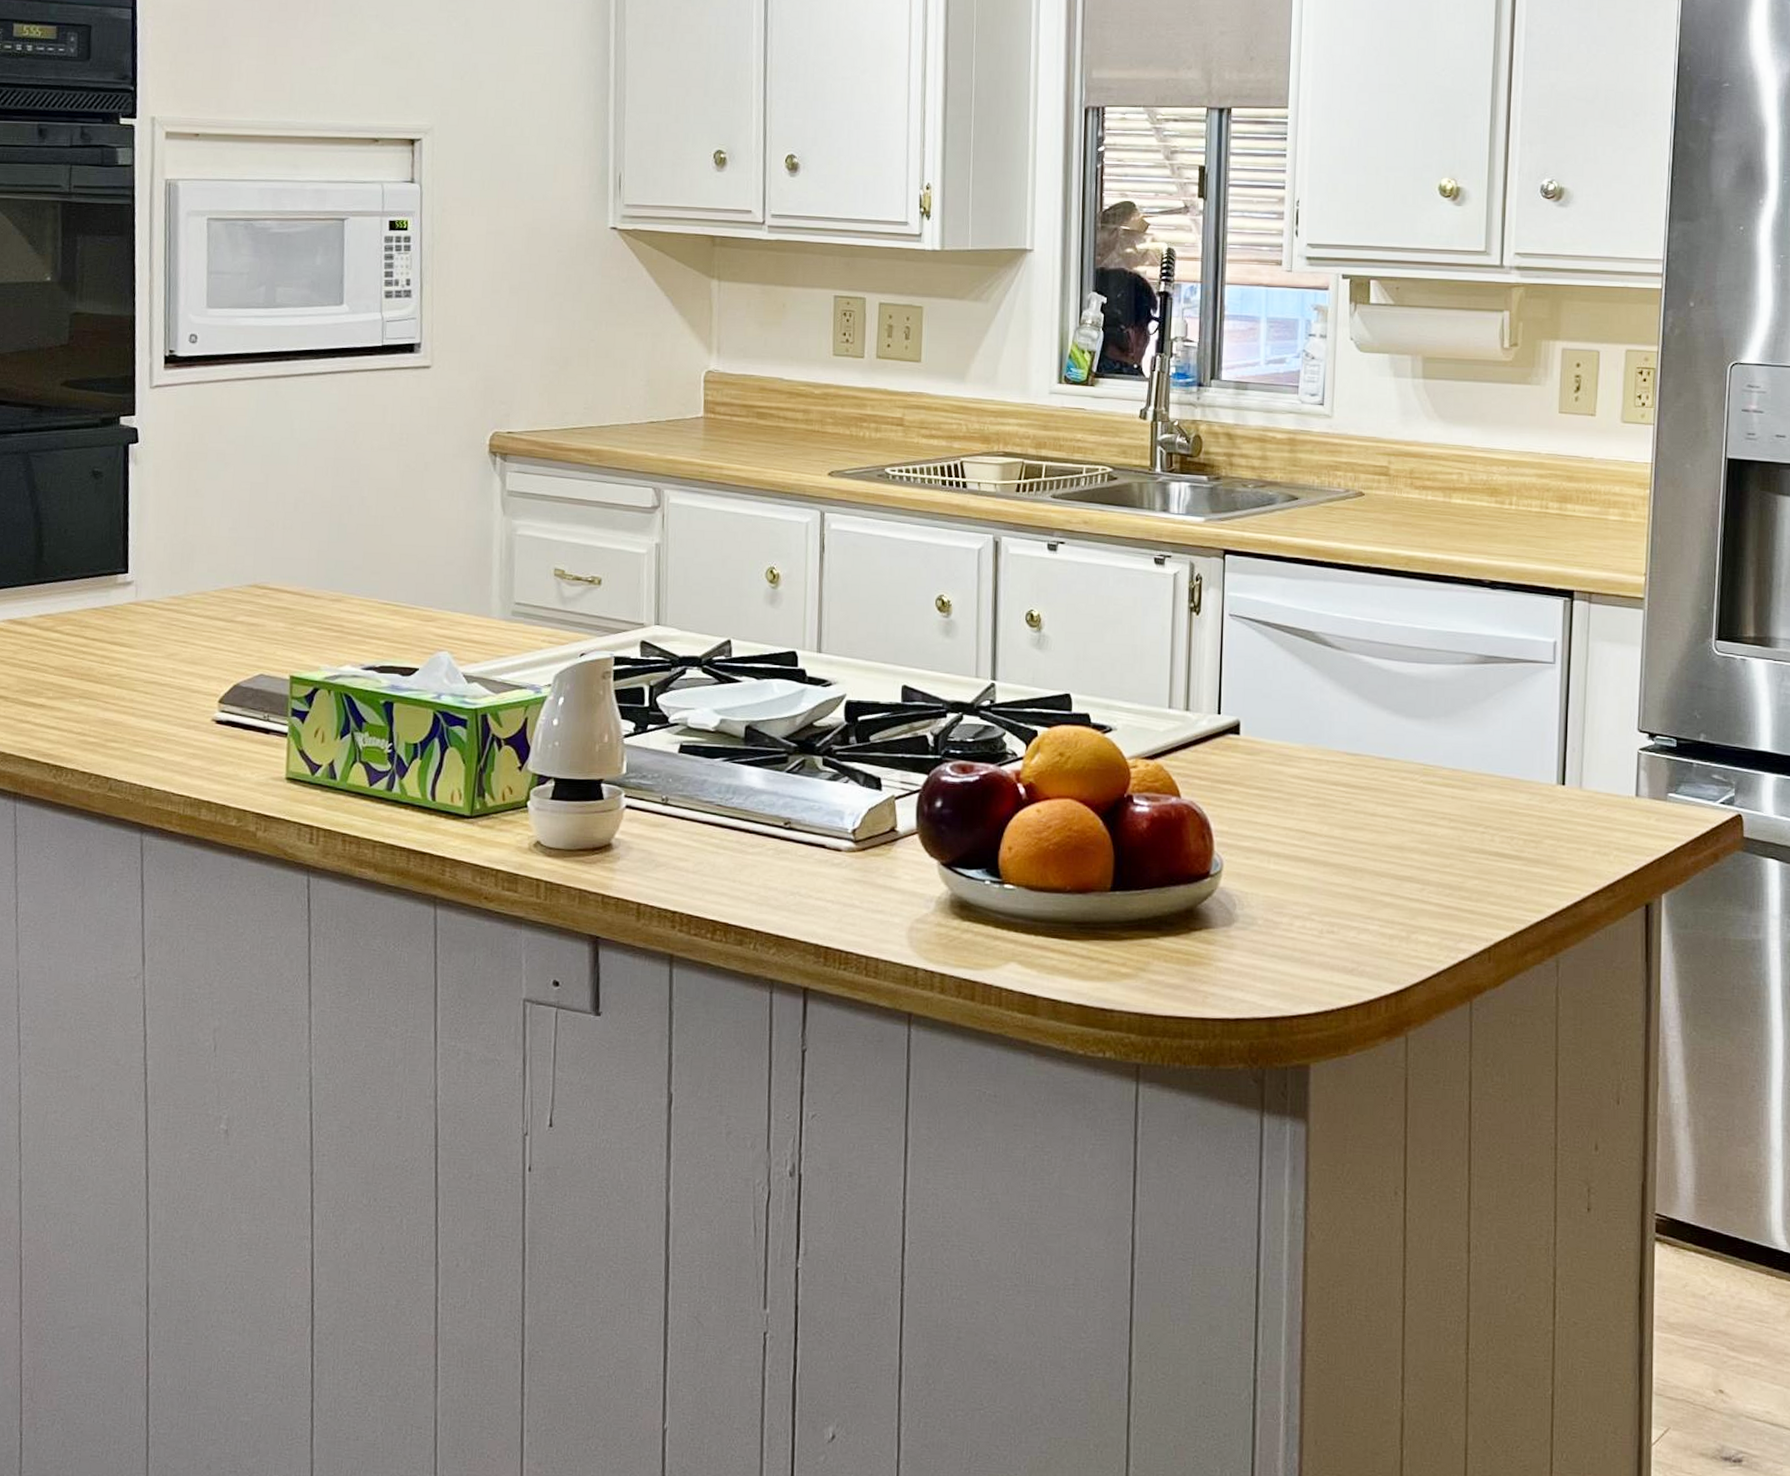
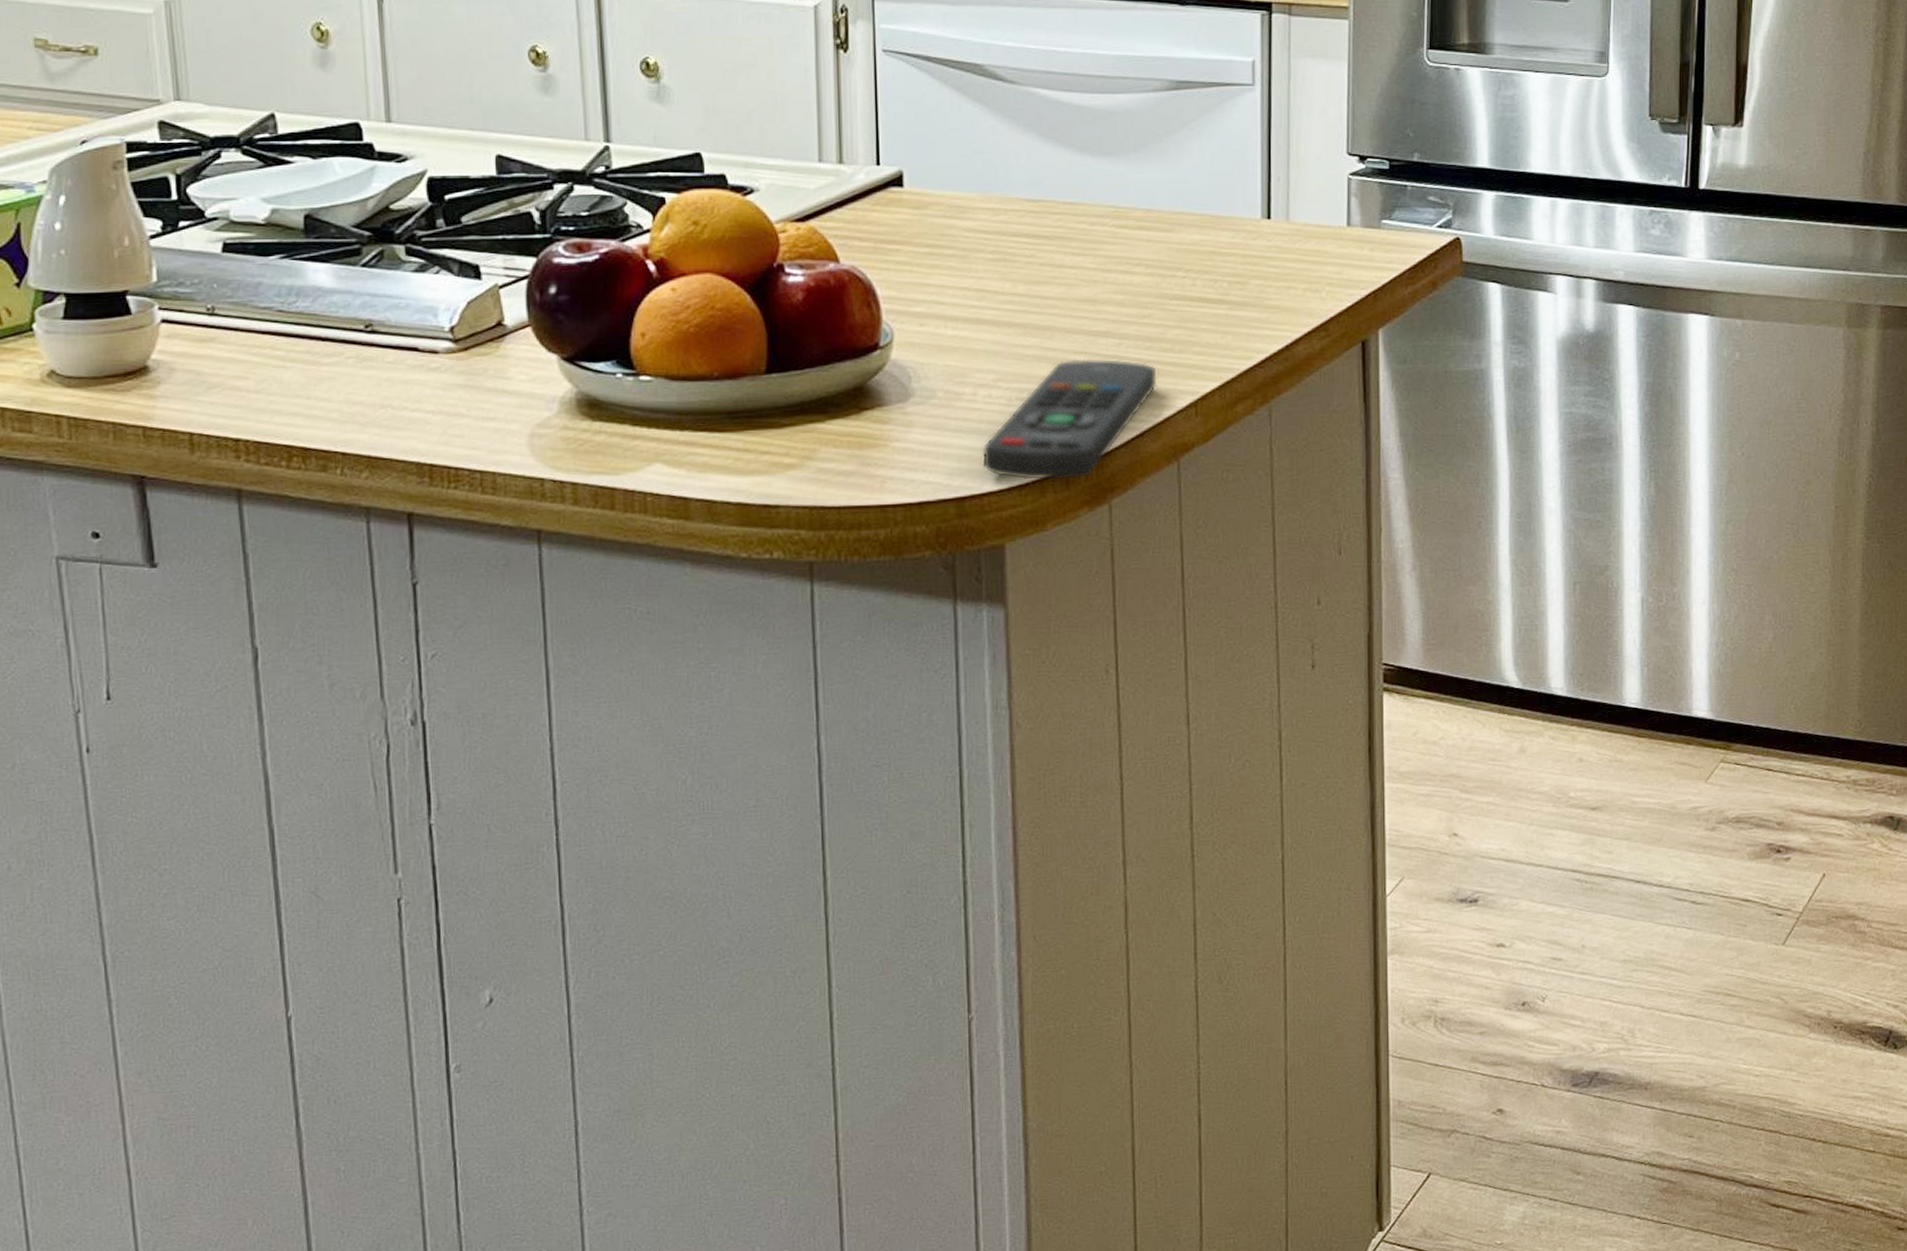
remote control: none [1294,899,1455,1011] -> present [982,358,1157,481]

